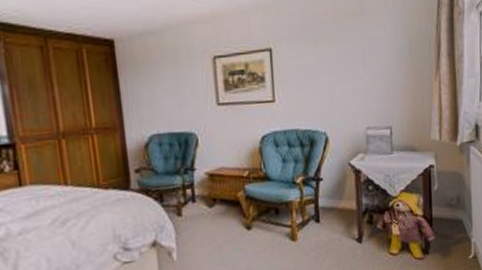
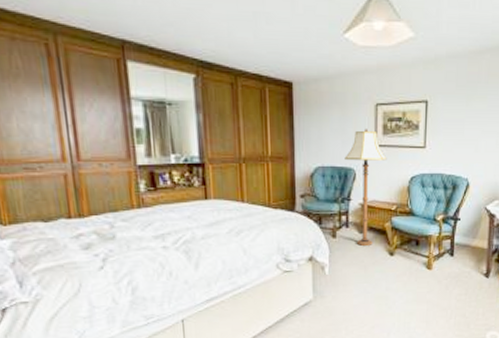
floor lamp: none [183,86,232,222] -> present [344,129,387,246]

